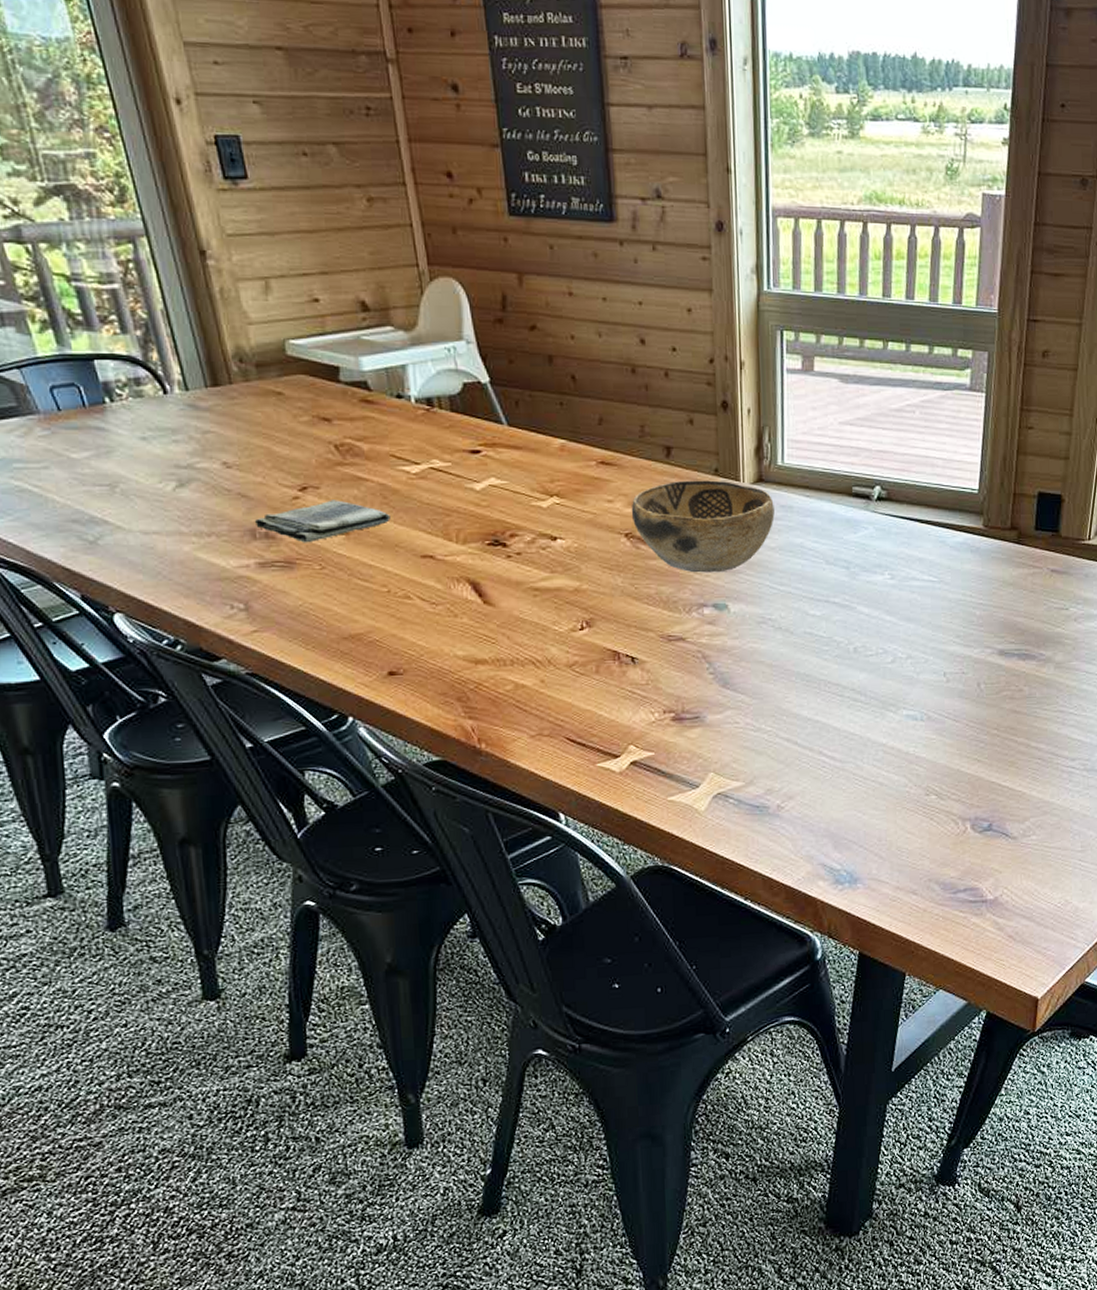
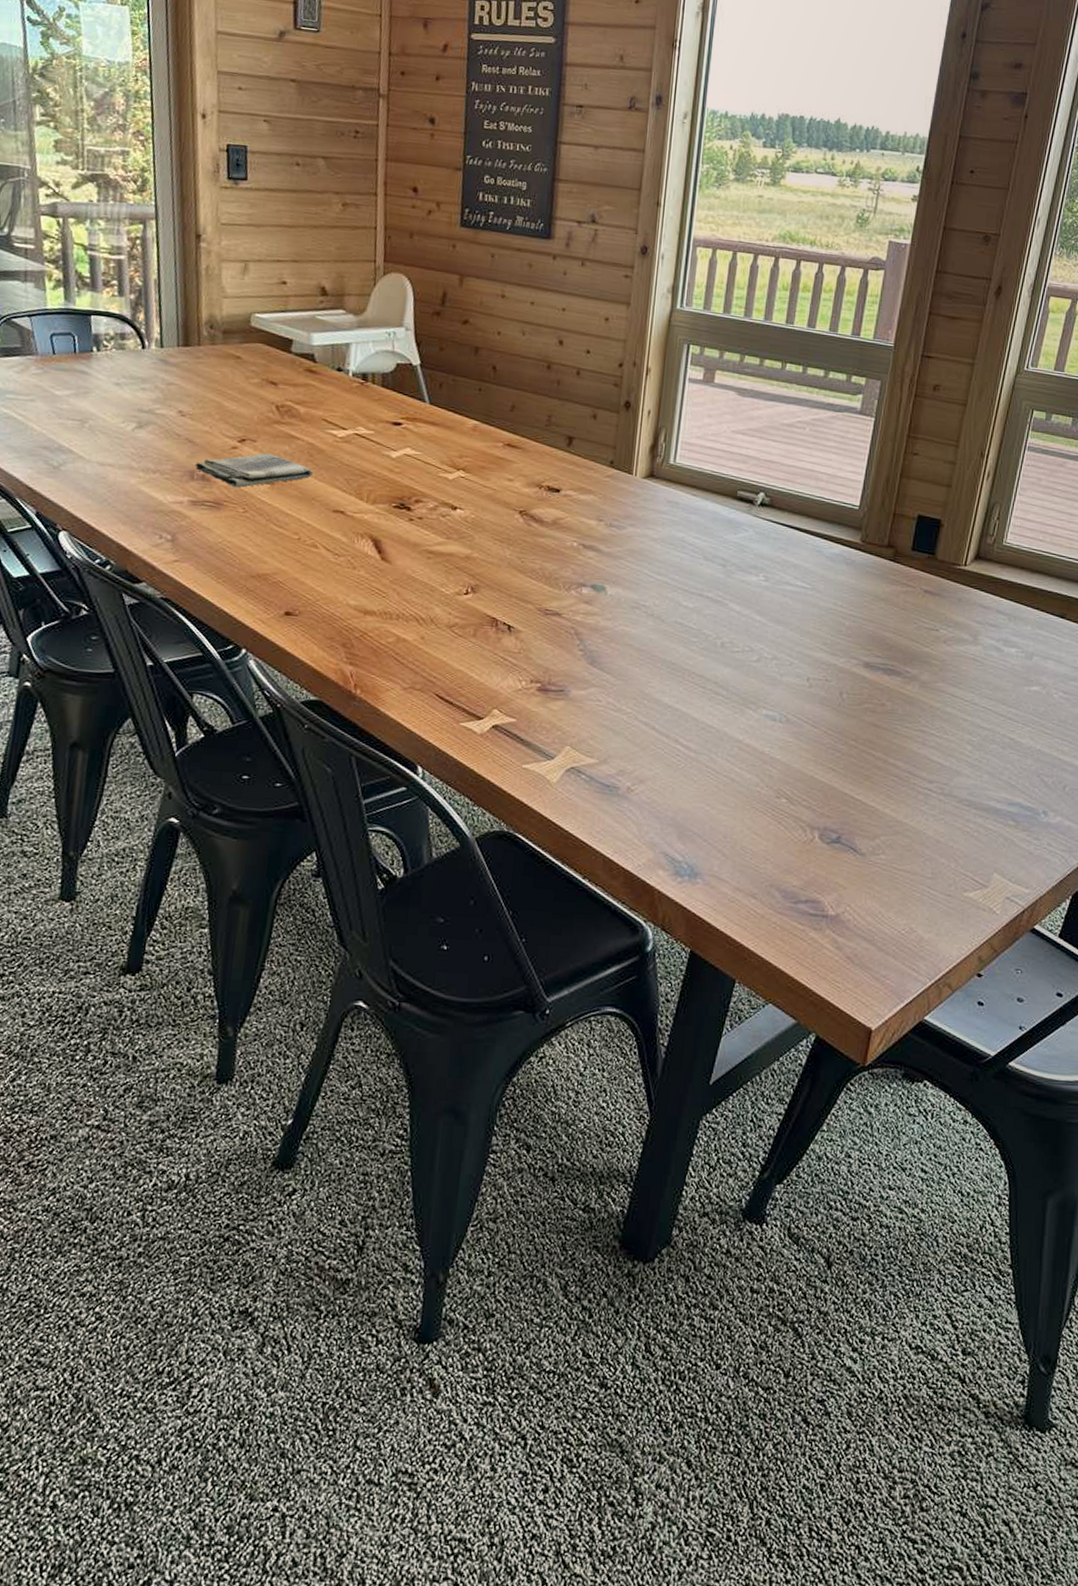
decorative bowl: present [631,480,775,573] -> none [527,468,662,557]

